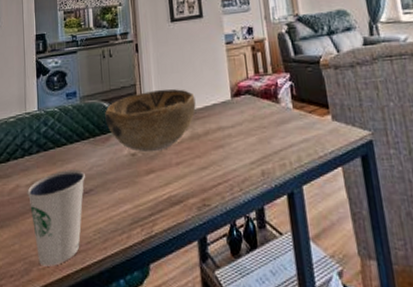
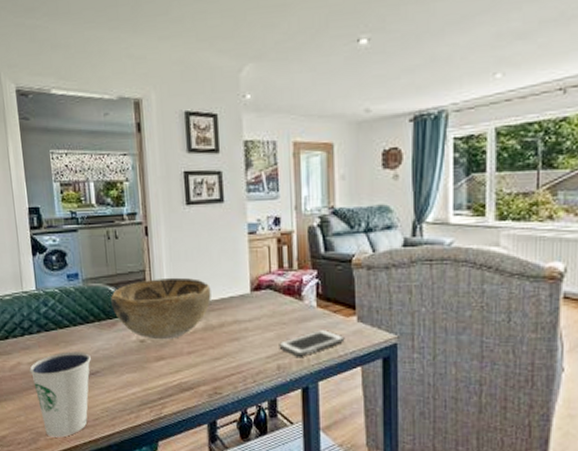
cell phone: none [261,131,323,161] -> present [279,330,345,357]

